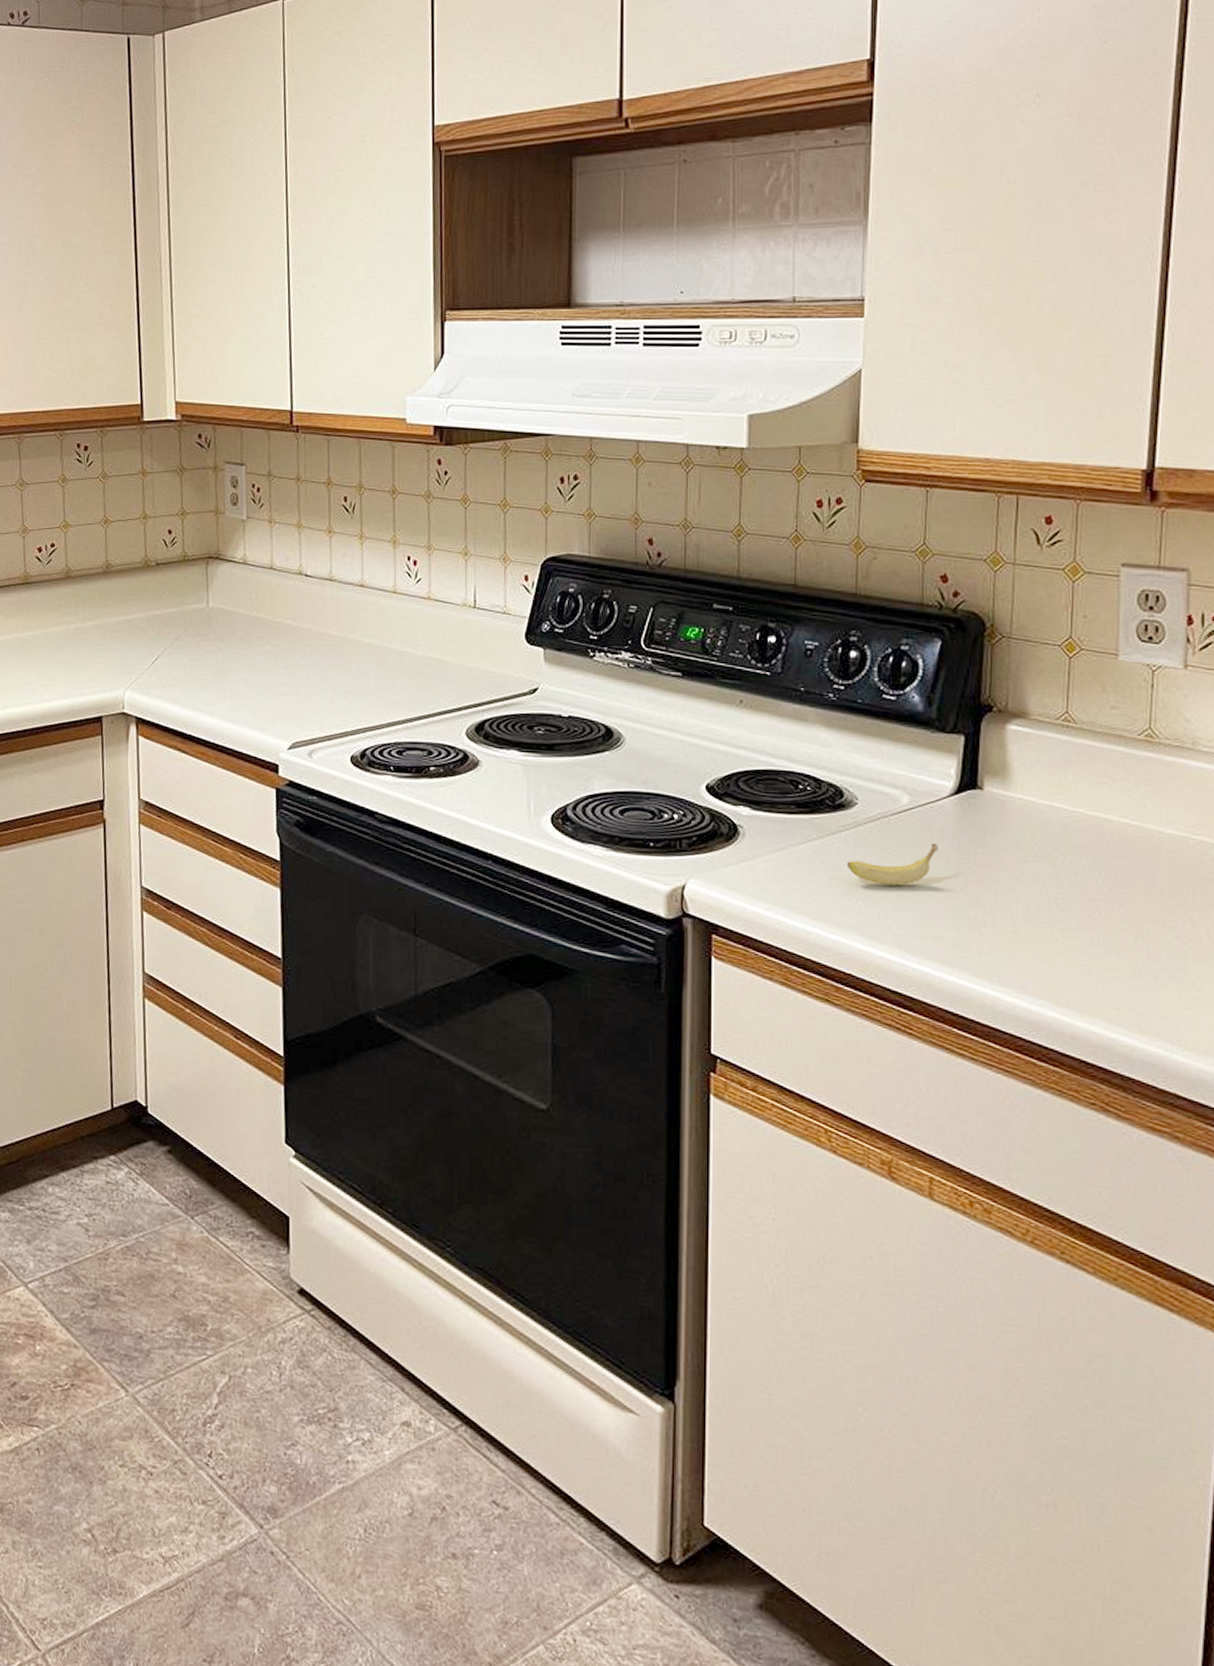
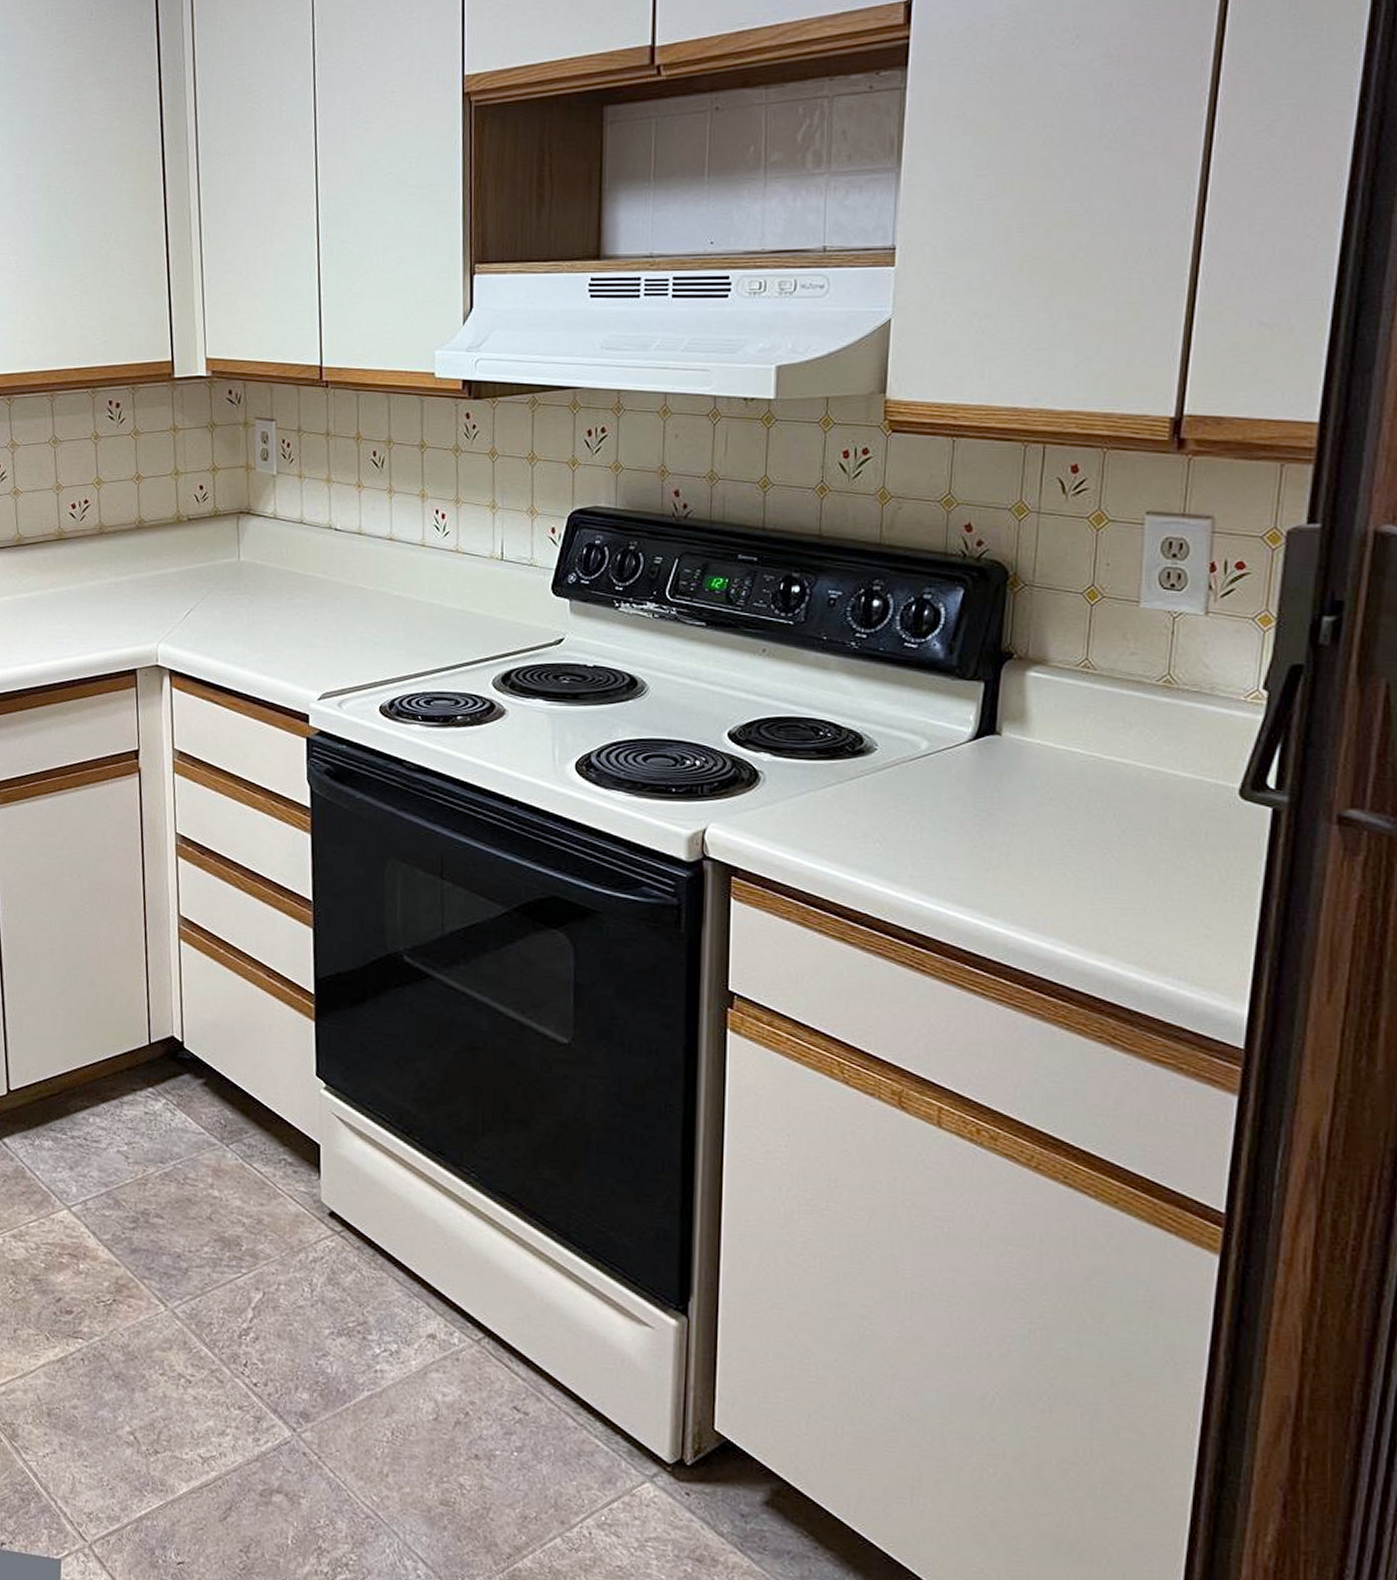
banana: present [848,844,938,885] -> none [866,788,955,828]

